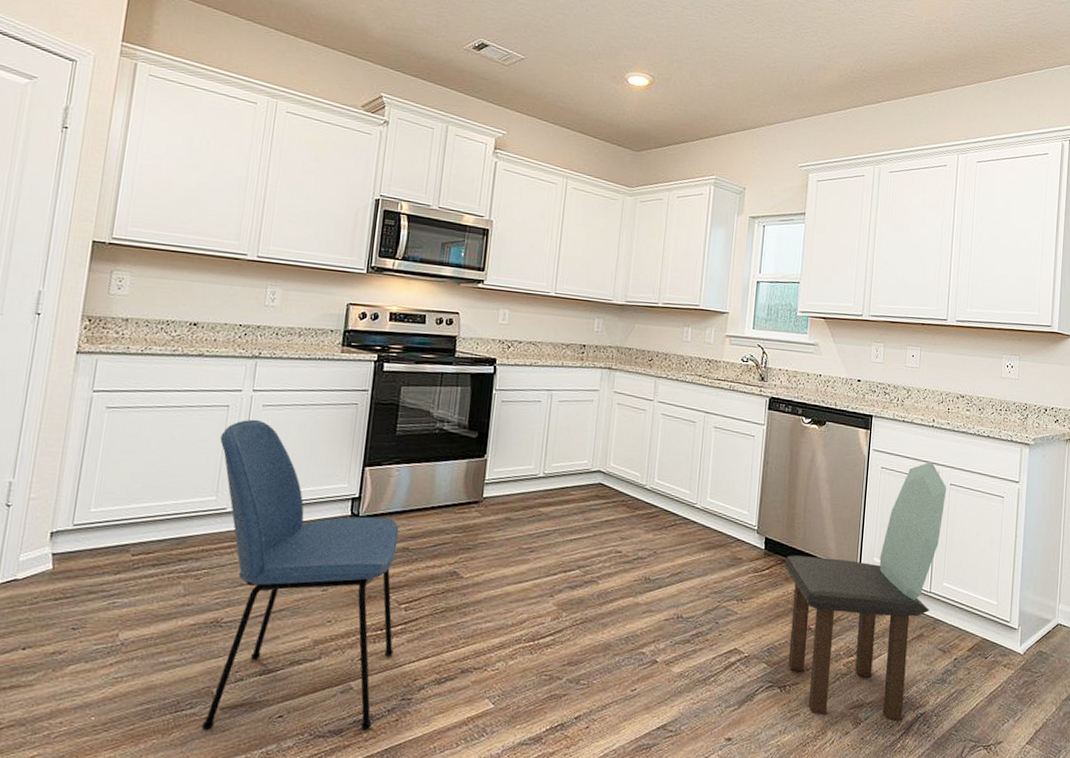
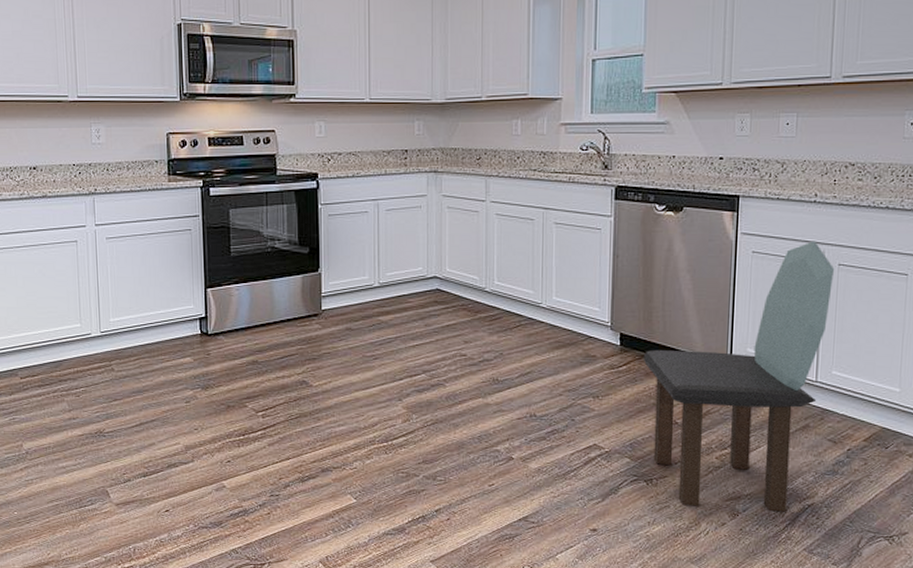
chair: present [201,419,399,731] -> none [75,251,257,522]

